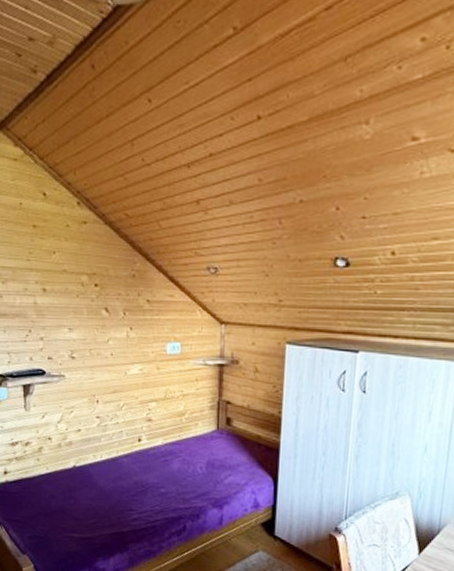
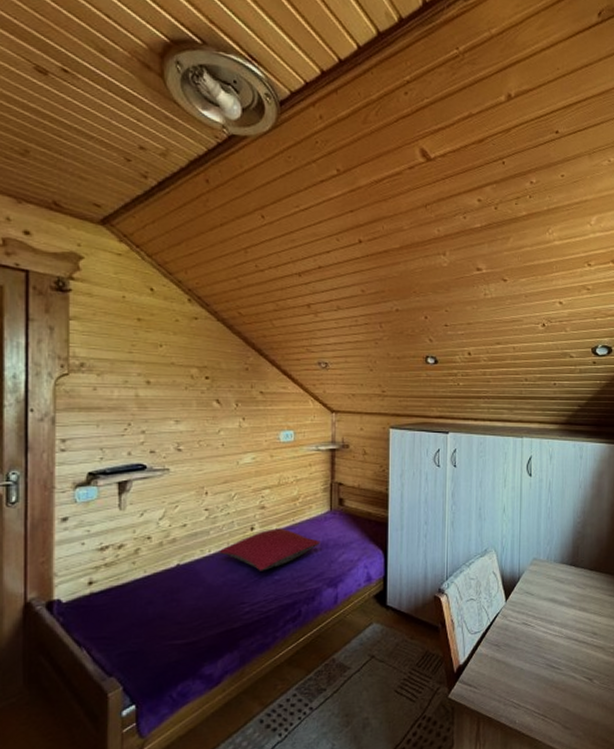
pillow: none [109,442,206,483] -> present [219,528,320,571]

